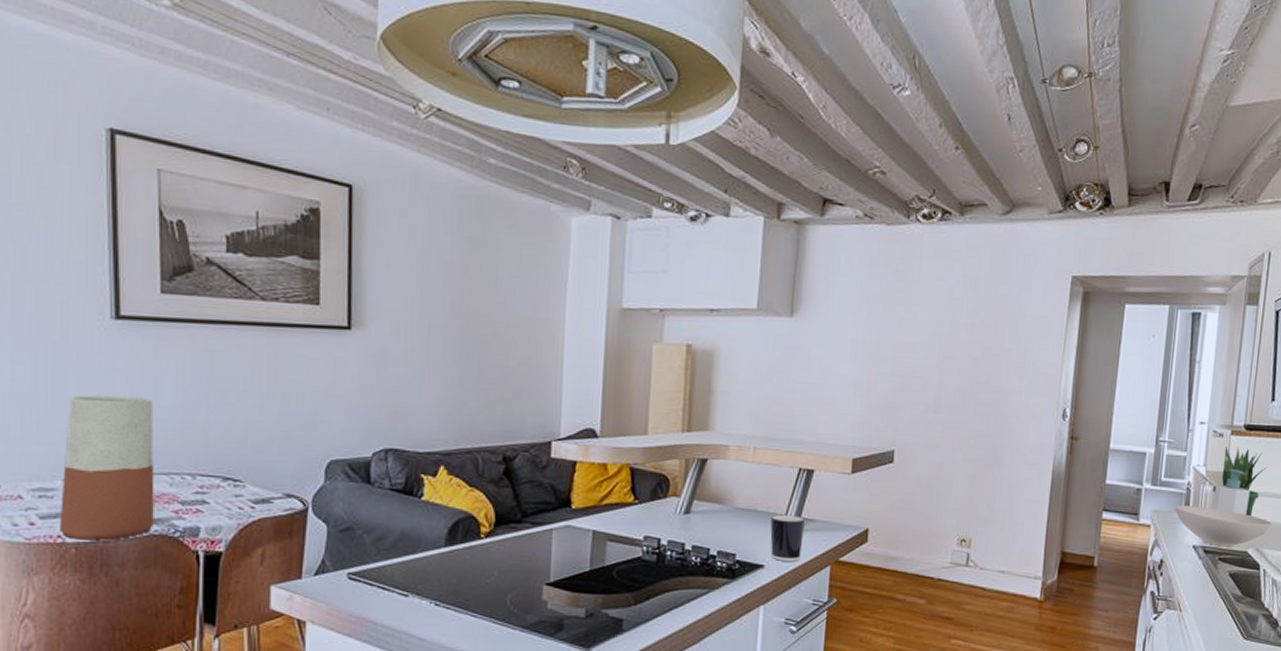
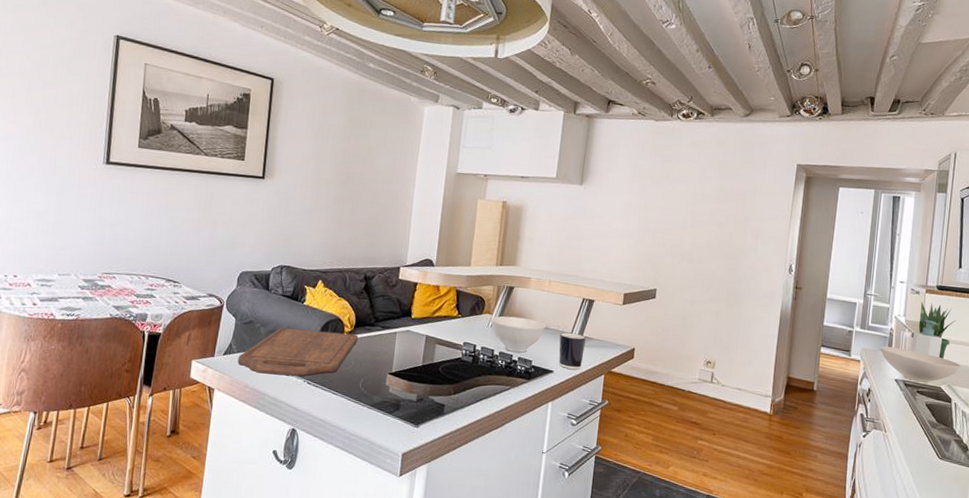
vase: present [59,395,155,540] -> none [52,215,126,319]
cutting board: none [335,532,501,597] -> present [237,327,359,377]
bowl: none [678,498,752,545] -> present [490,316,546,353]

